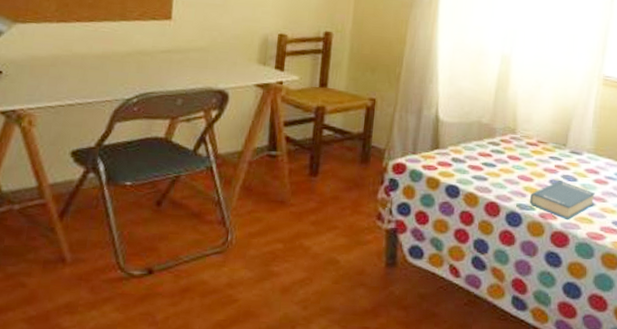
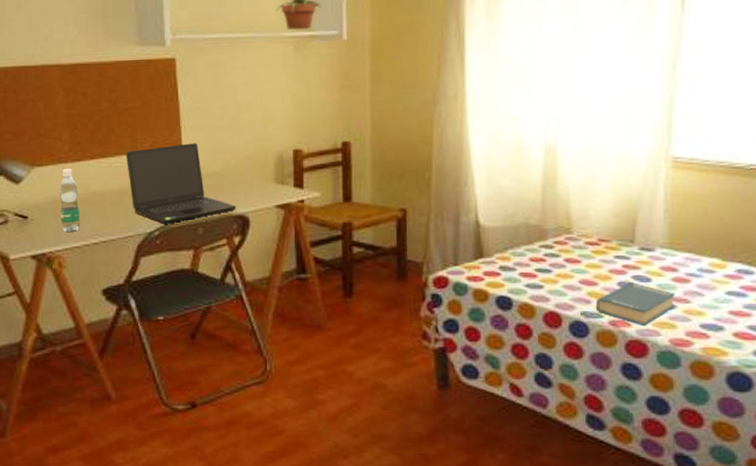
bottle: none [36,28,60,91] -> present [58,168,81,232]
laptop: none [113,17,217,93] -> present [125,143,236,224]

